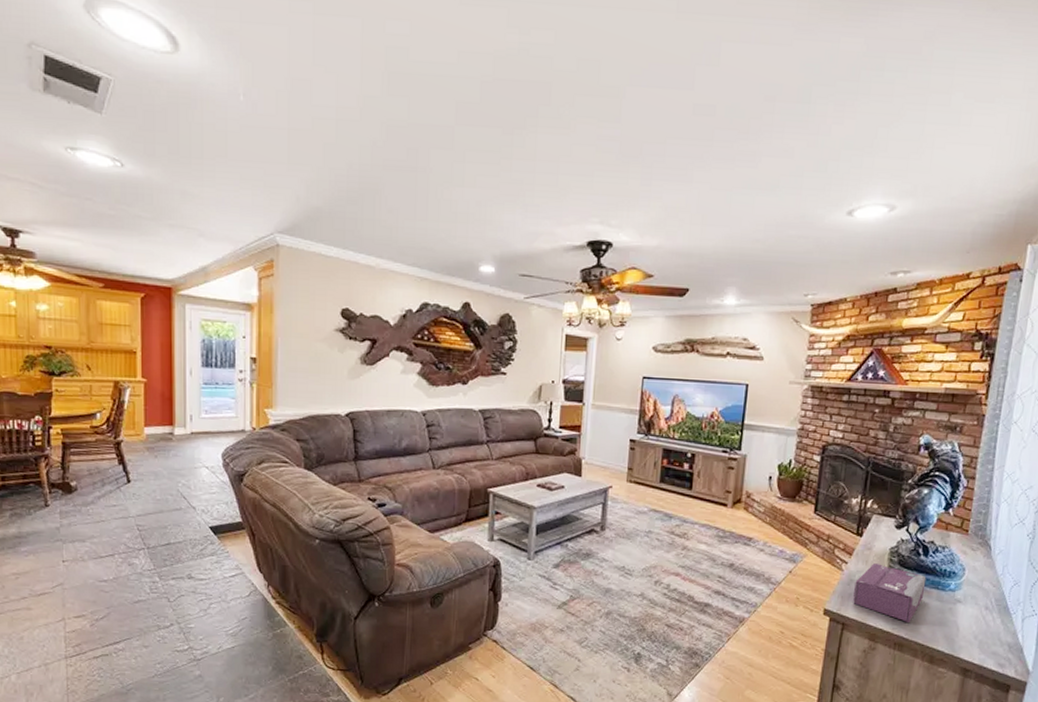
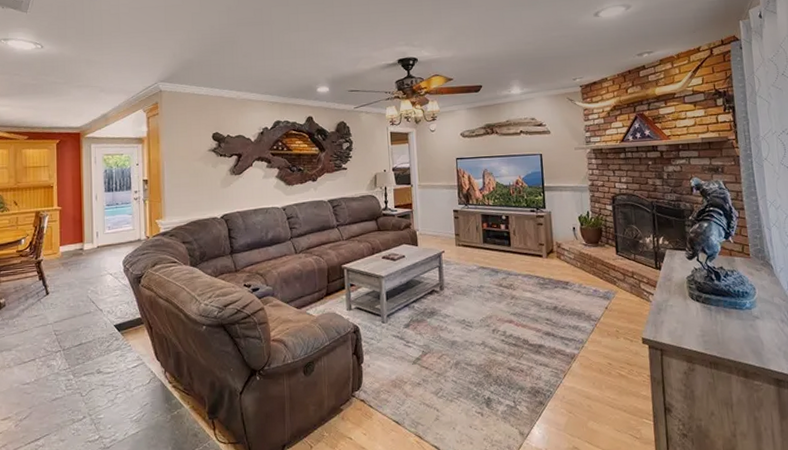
tissue box: present [853,563,927,622] -> none [664,292,726,342]

